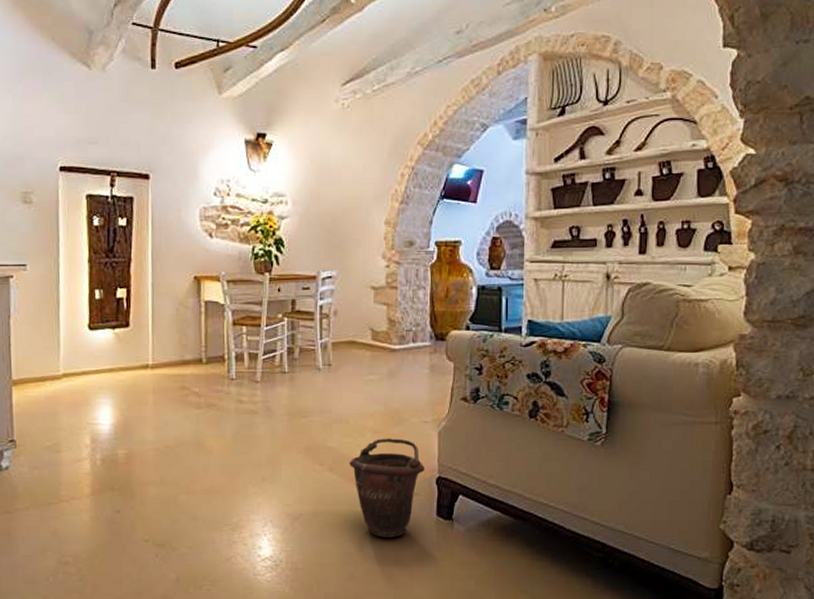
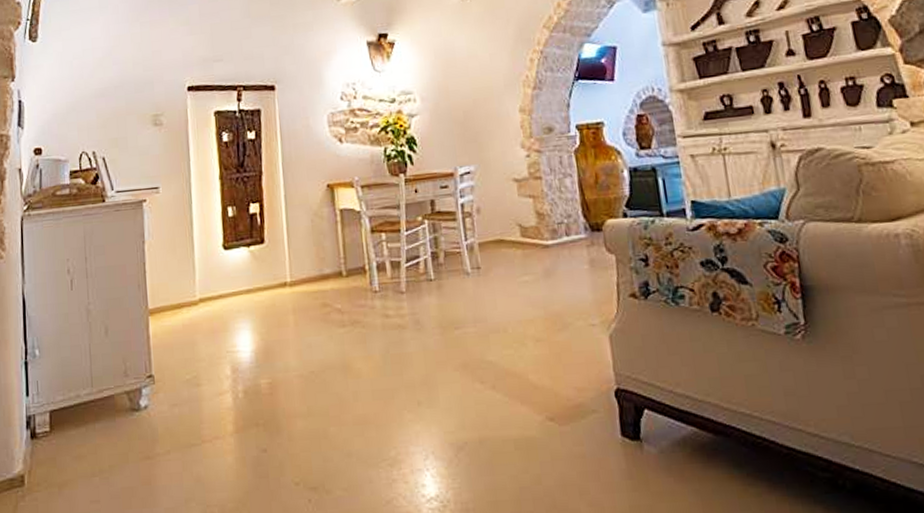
bucket: present [349,438,425,537] -> none [513,346,600,466]

